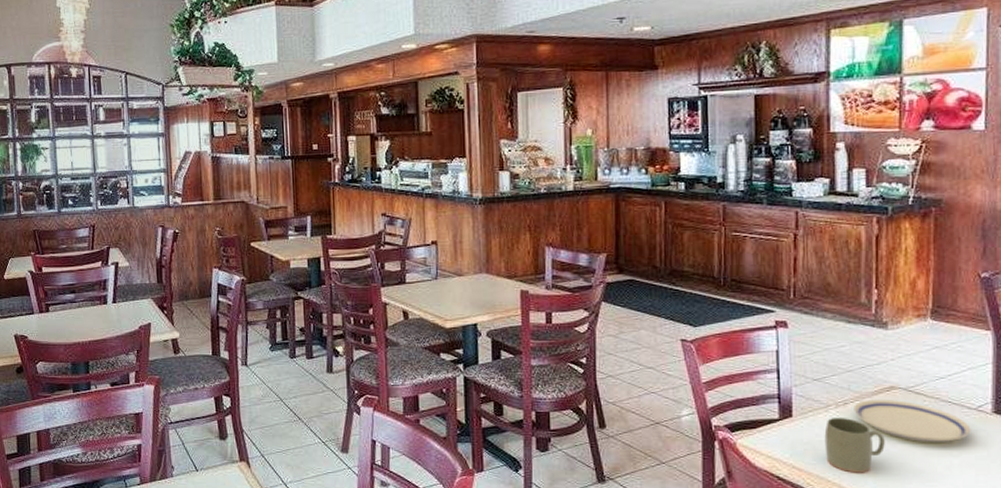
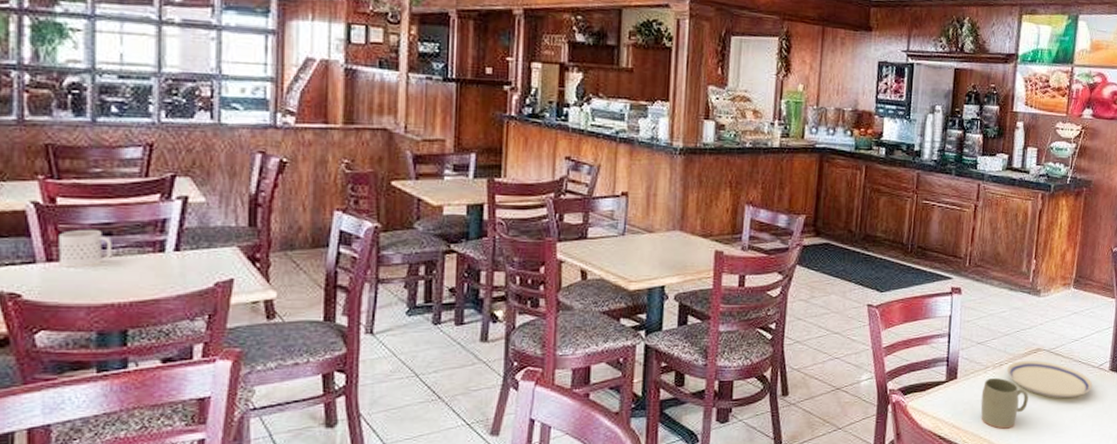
mug: none [45,289,76,317] -> present [58,229,112,268]

